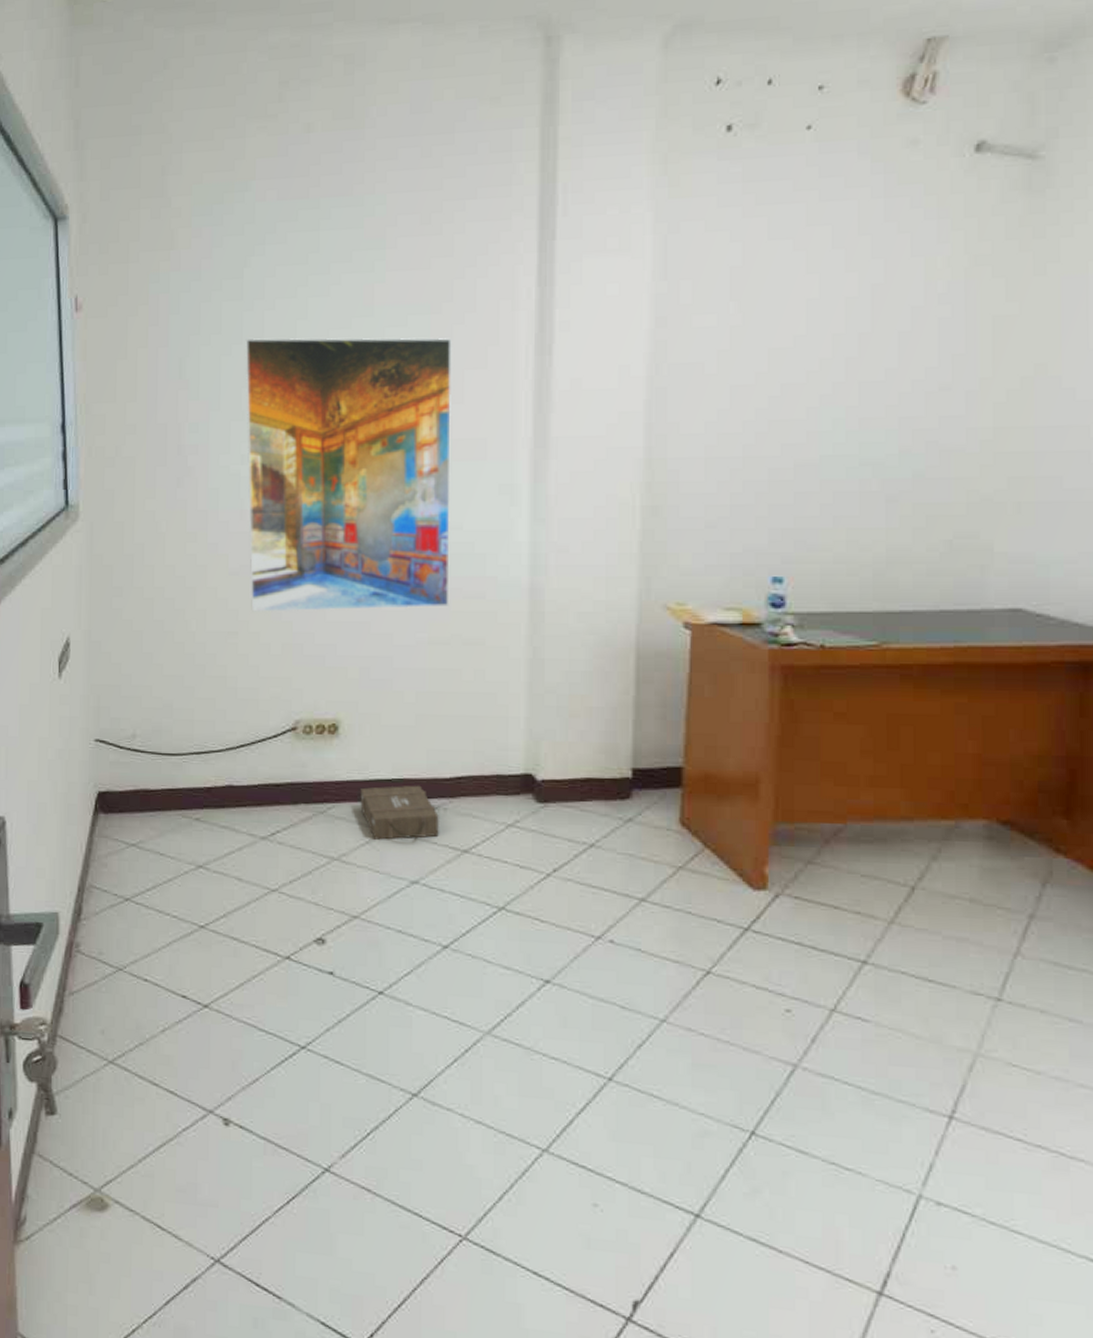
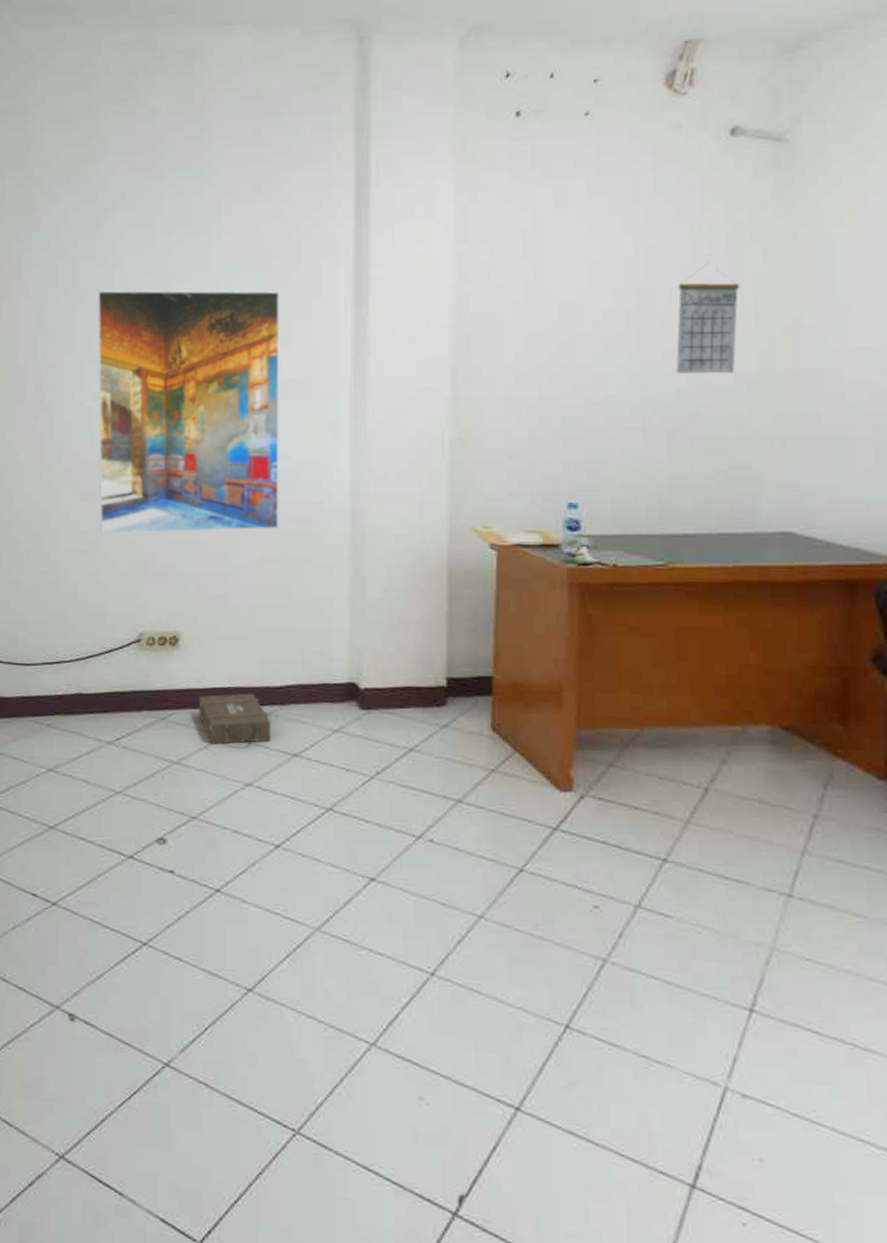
calendar: none [900,302,977,431] -> present [675,262,739,374]

